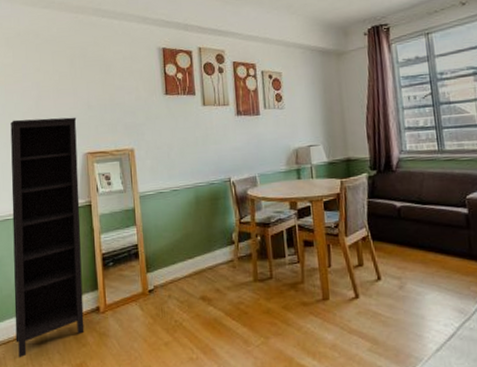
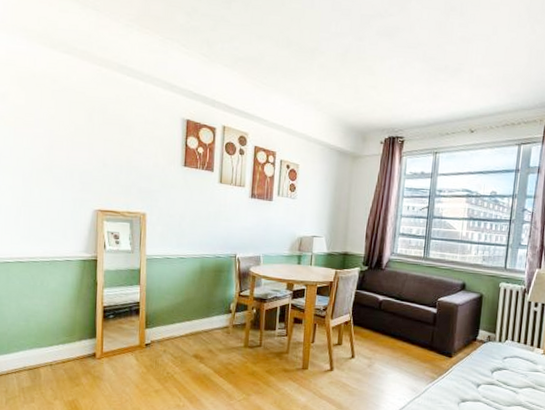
bookcase: present [10,117,85,358] -> none [9,164,90,391]

